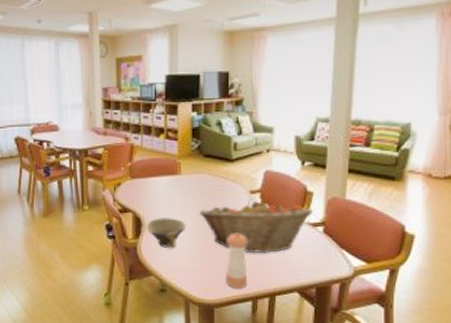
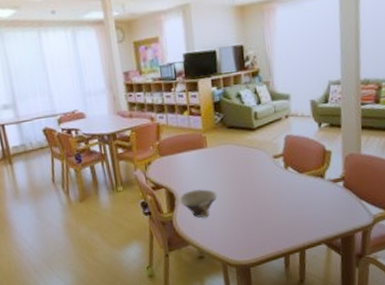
fruit basket: present [199,201,314,254] -> none [228,164,333,214]
pepper shaker: present [226,233,248,289] -> none [256,196,279,248]

